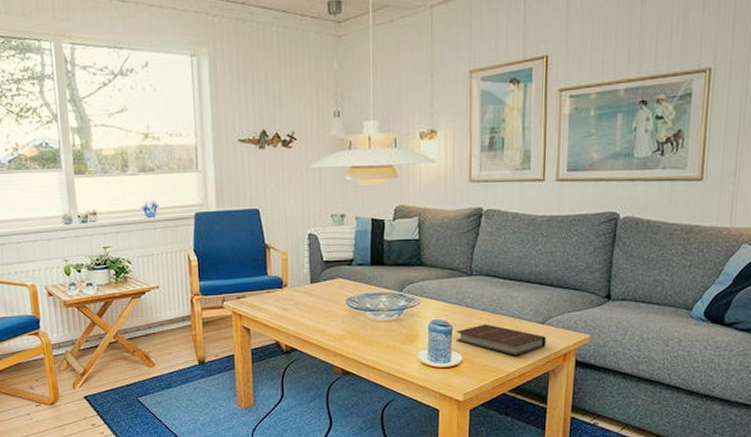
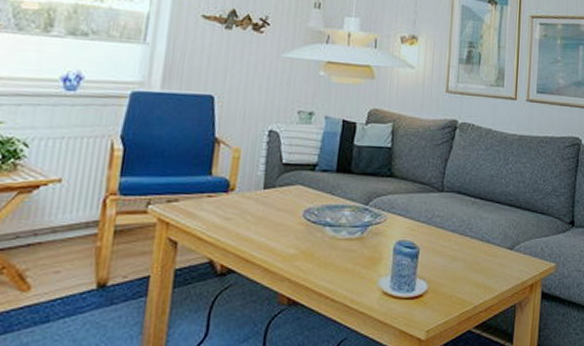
book: present [455,324,546,356] -> none [422,247,514,286]

